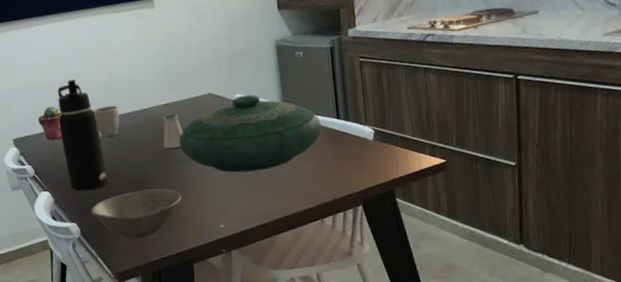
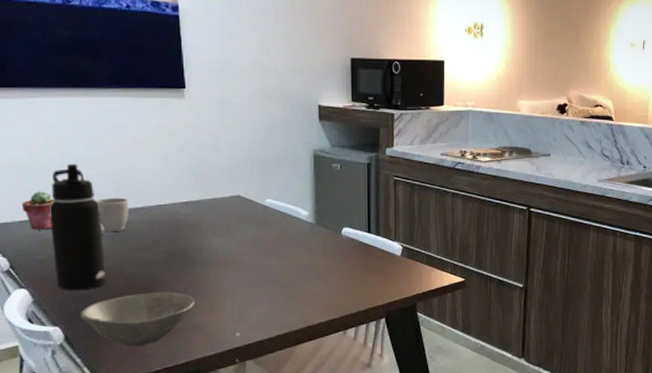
saltshaker: present [163,112,183,149] -> none [178,212,203,250]
decorative bowl: present [179,94,323,173] -> none [198,200,353,280]

